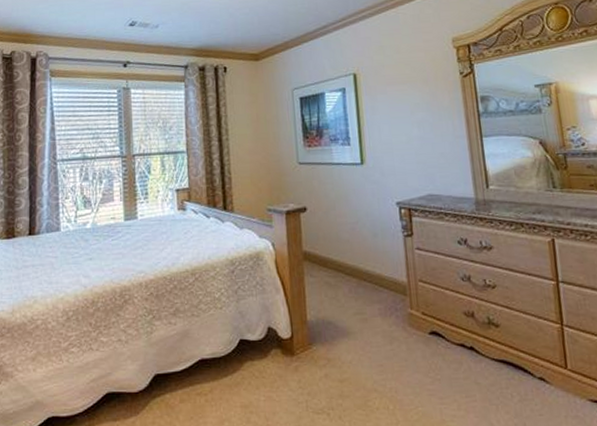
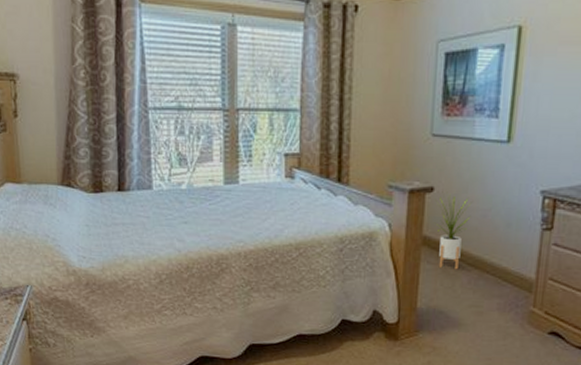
house plant: none [309,210,342,280] -> present [435,191,472,270]

